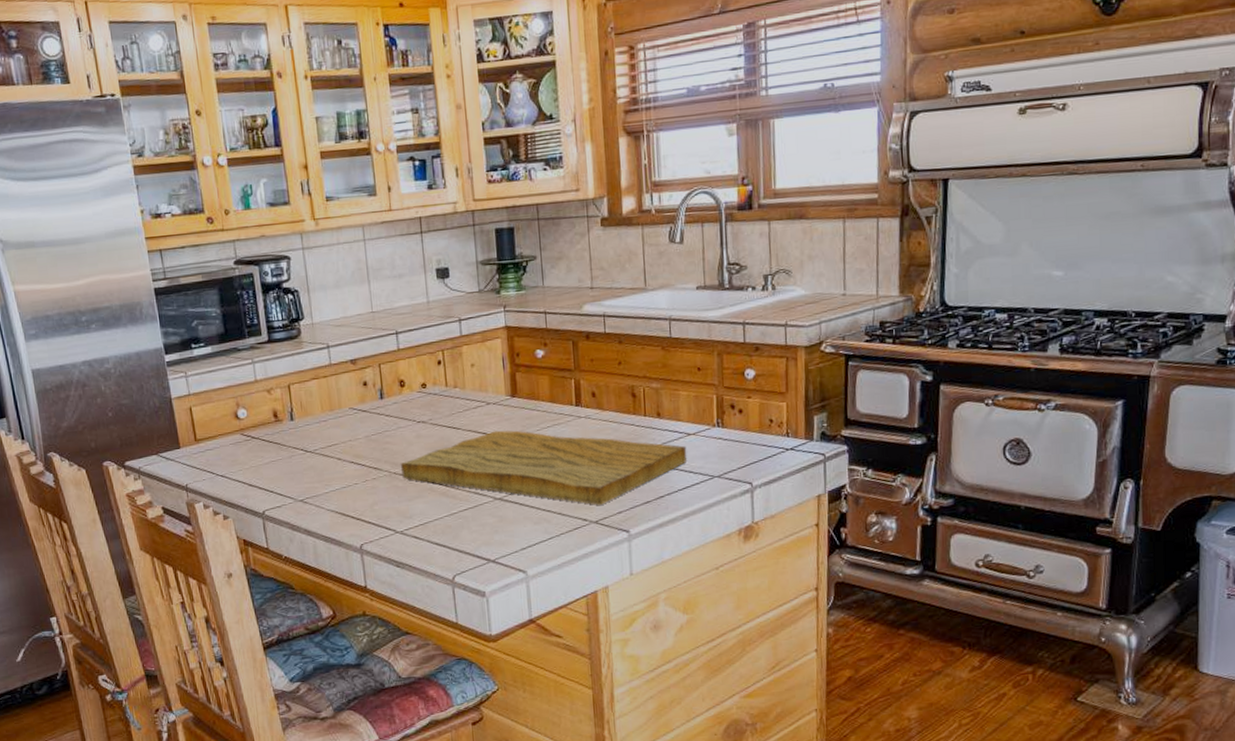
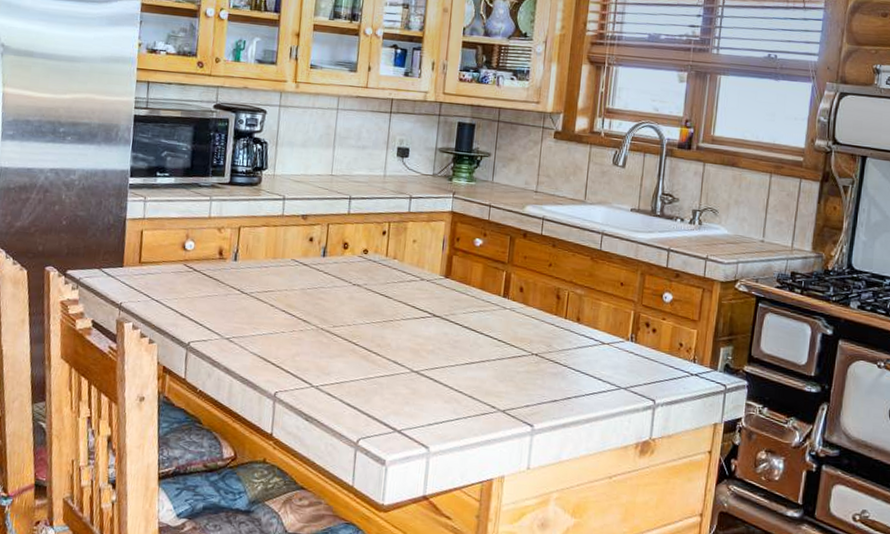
cutting board: present [400,430,687,505] -> none [328,306,600,395]

